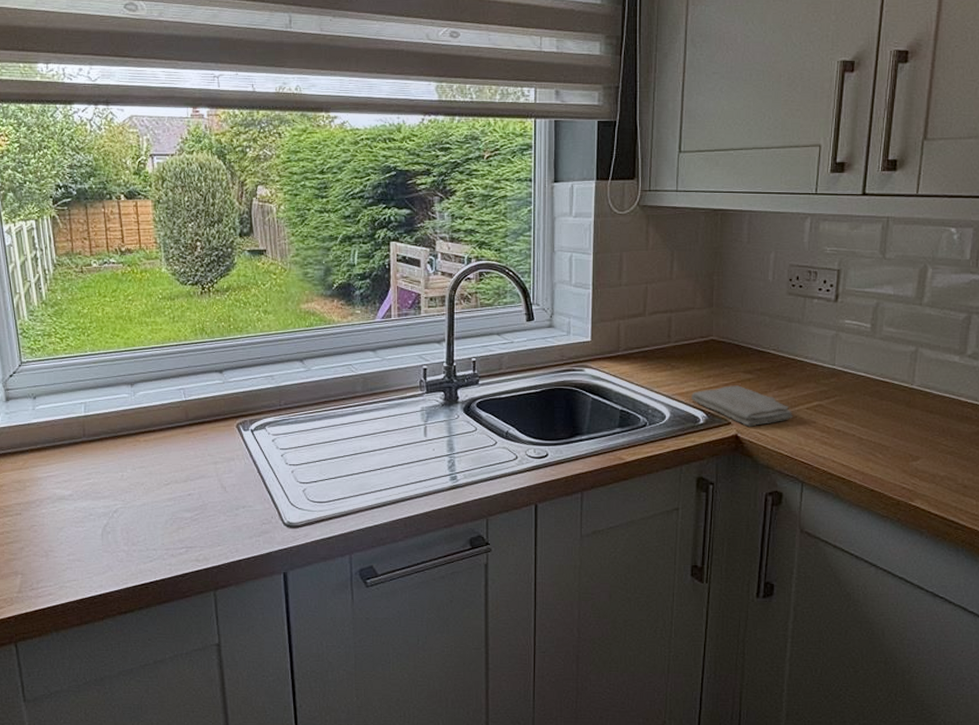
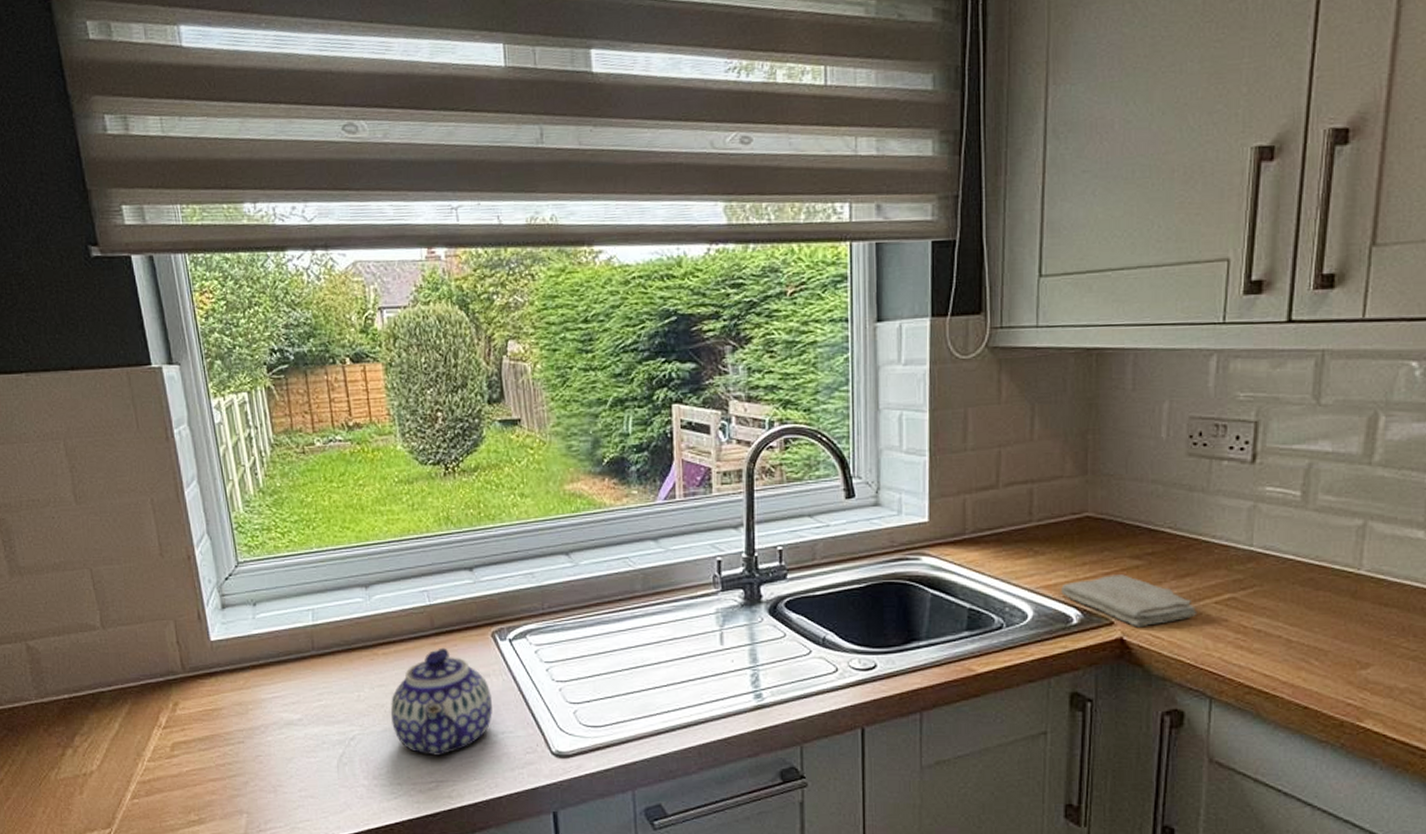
teapot: none [149,436,236,526] -> present [390,647,493,756]

